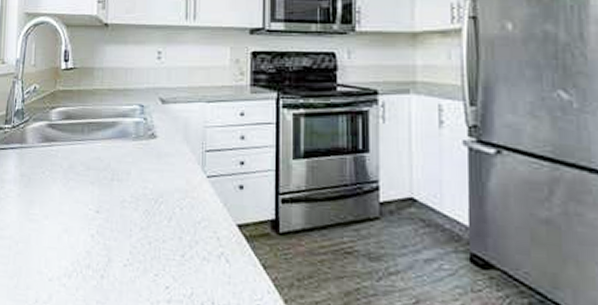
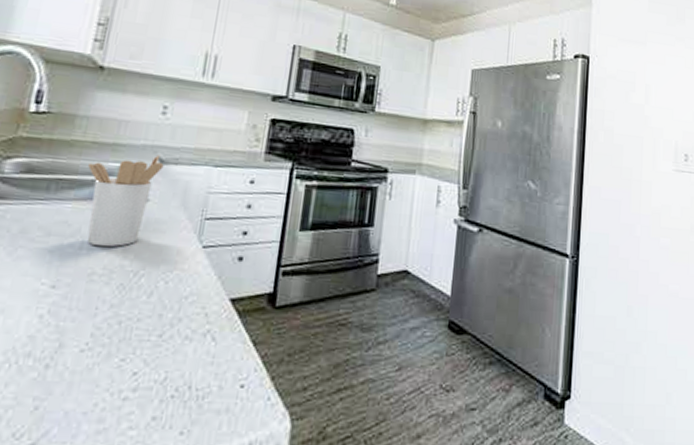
utensil holder: none [108,96,165,179] -> present [86,155,164,247]

